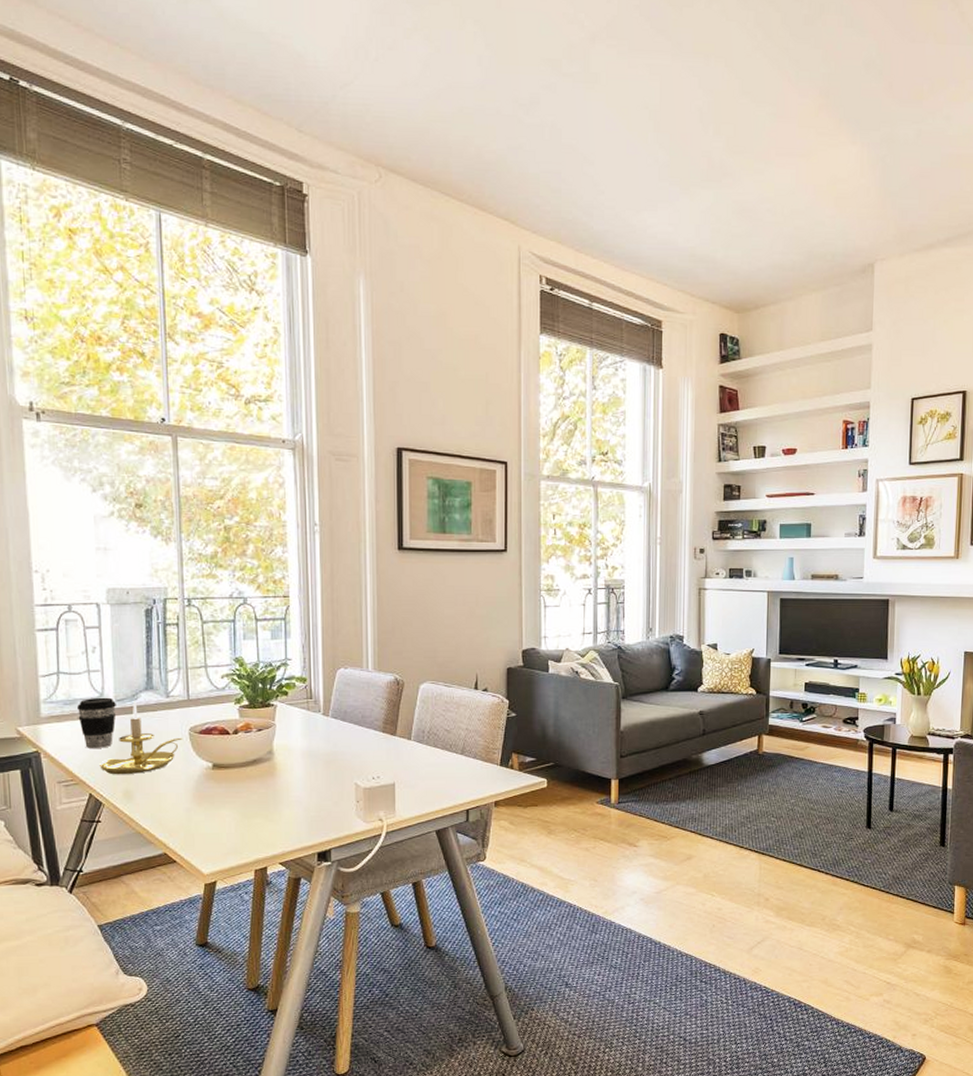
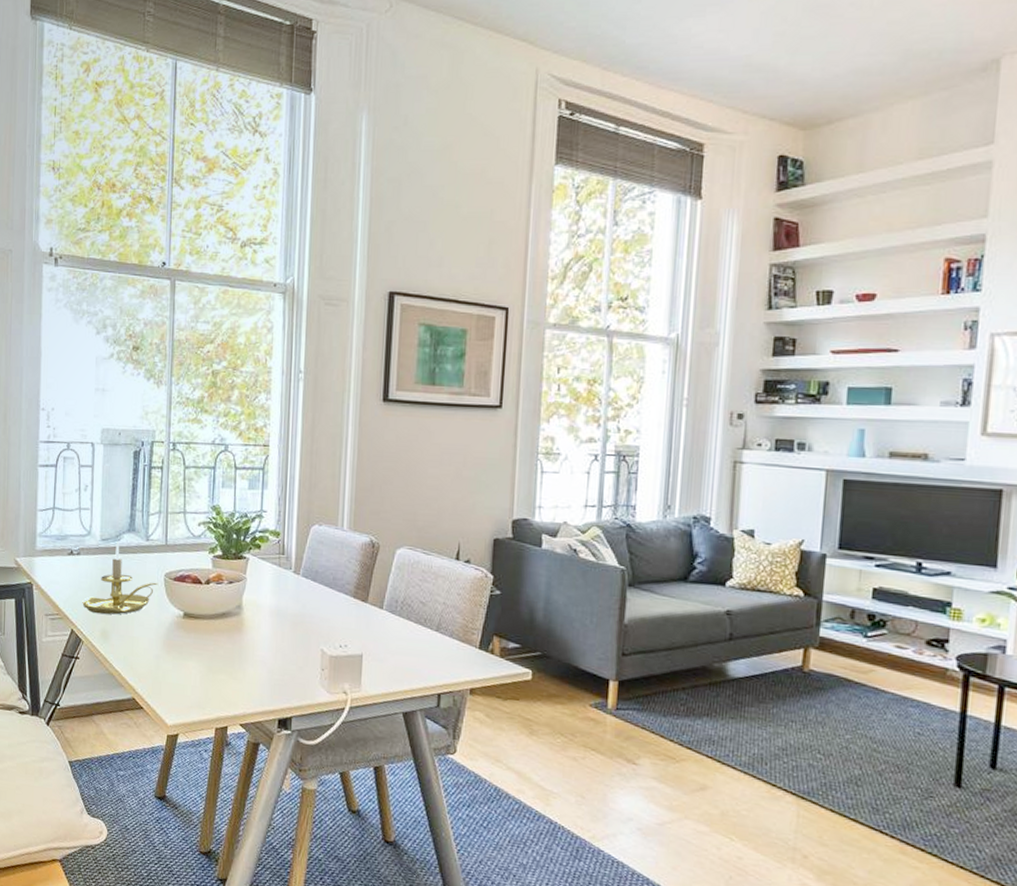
coffee cup: present [77,697,116,748] -> none [67,535,101,586]

